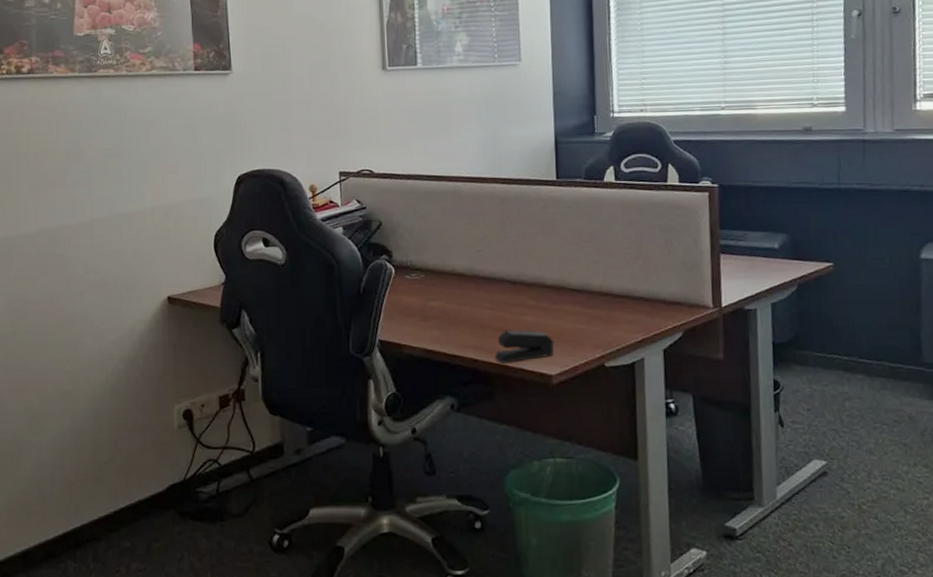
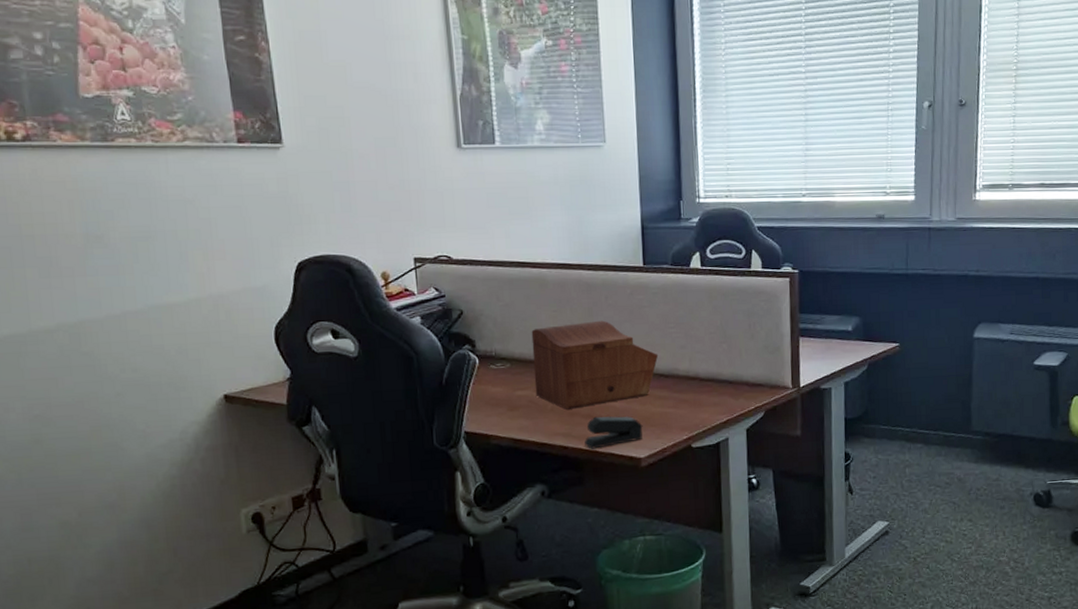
sewing box: none [445,233,571,322] -> present [531,320,659,410]

